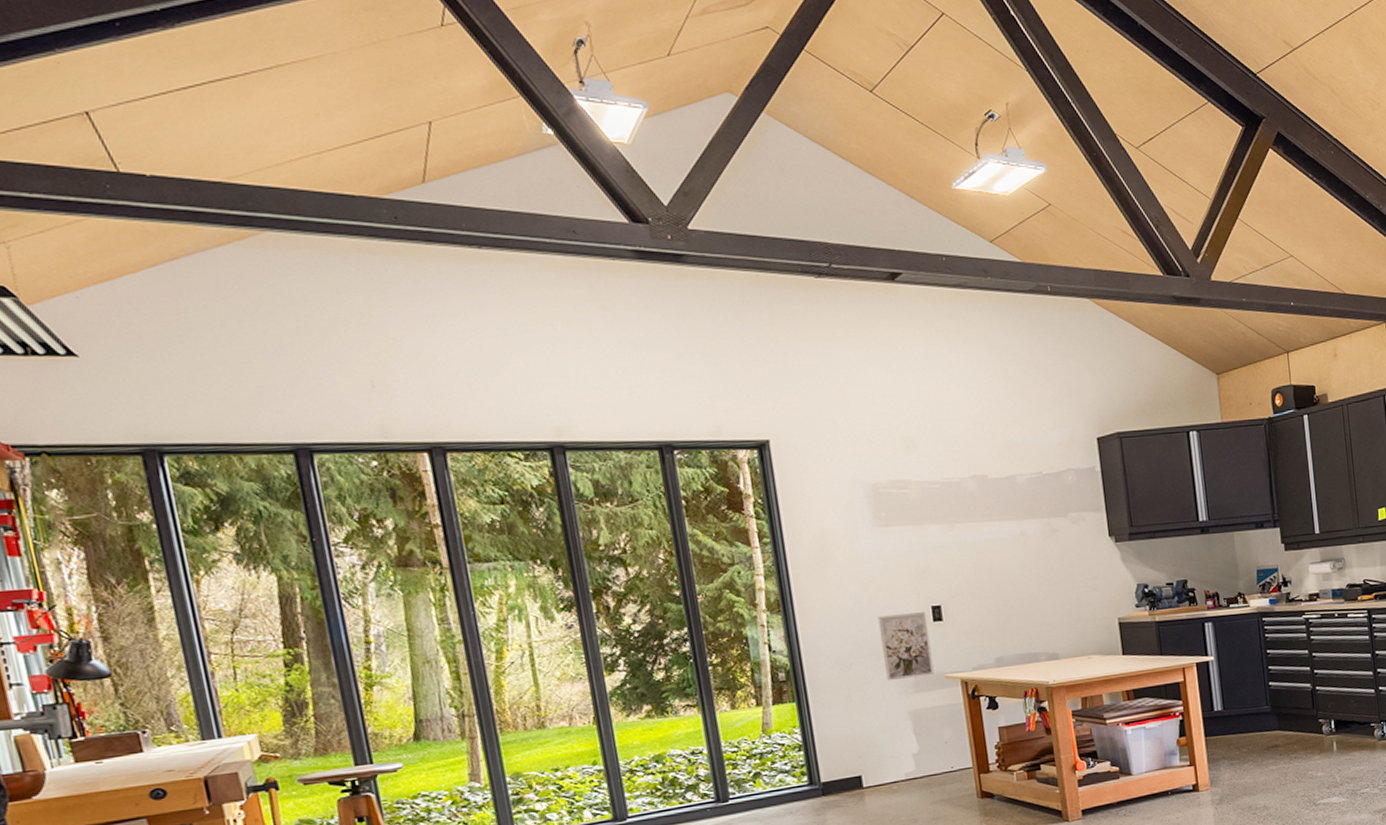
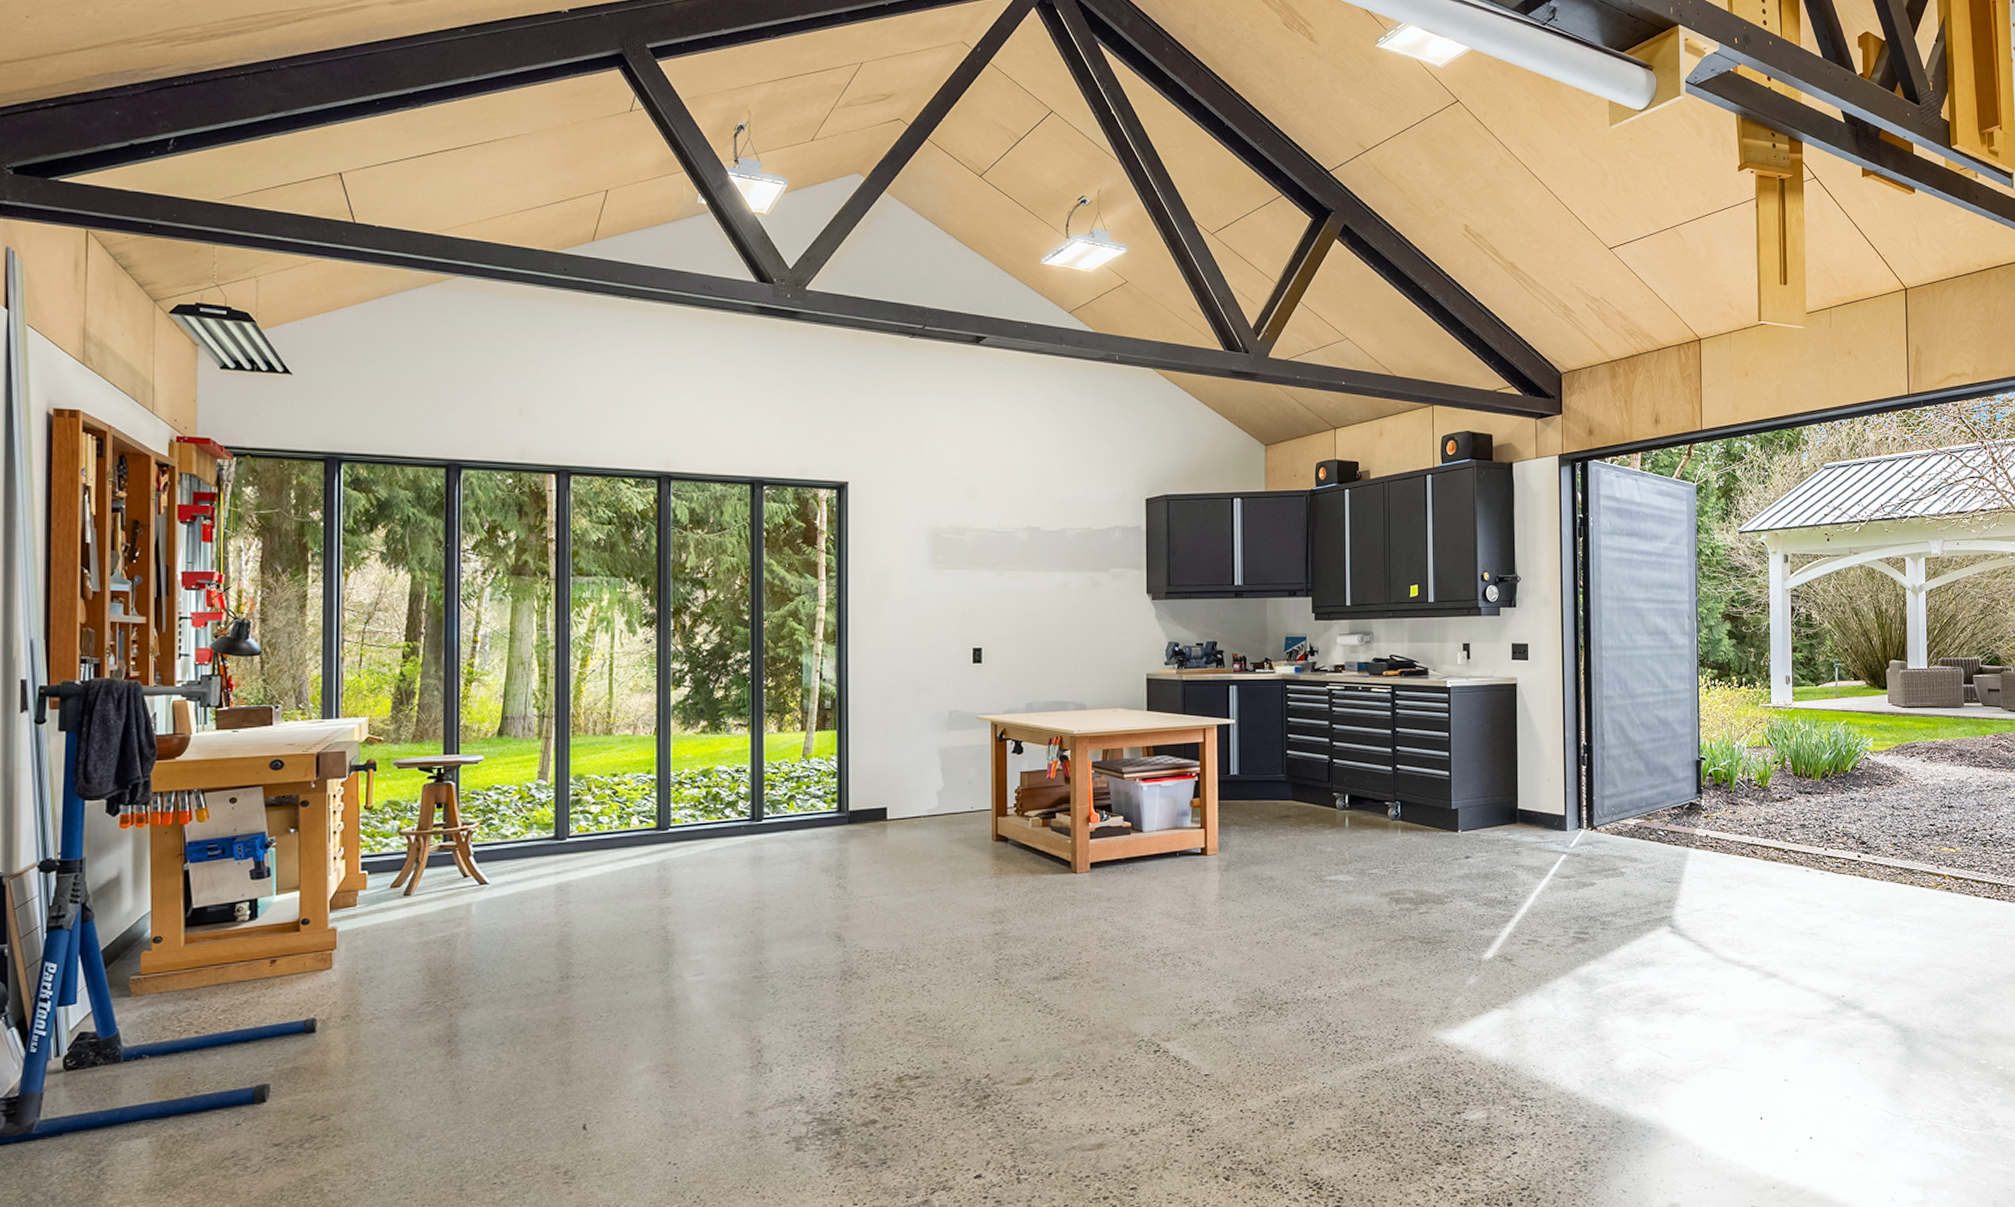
wall art: present [877,612,934,681] -> none [922,653,967,718]

